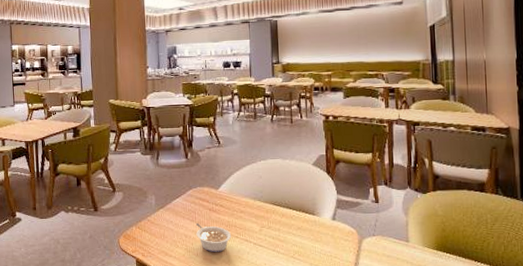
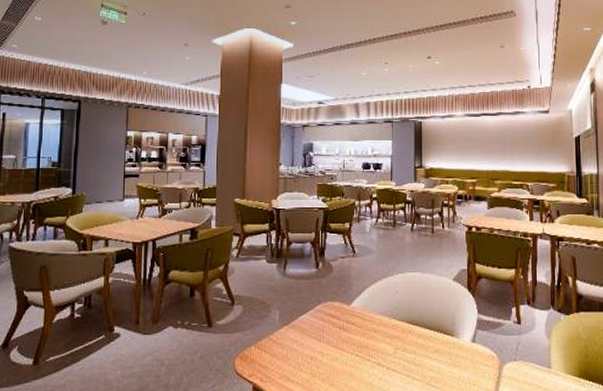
legume: present [195,222,232,253] -> none [323,342,363,378]

